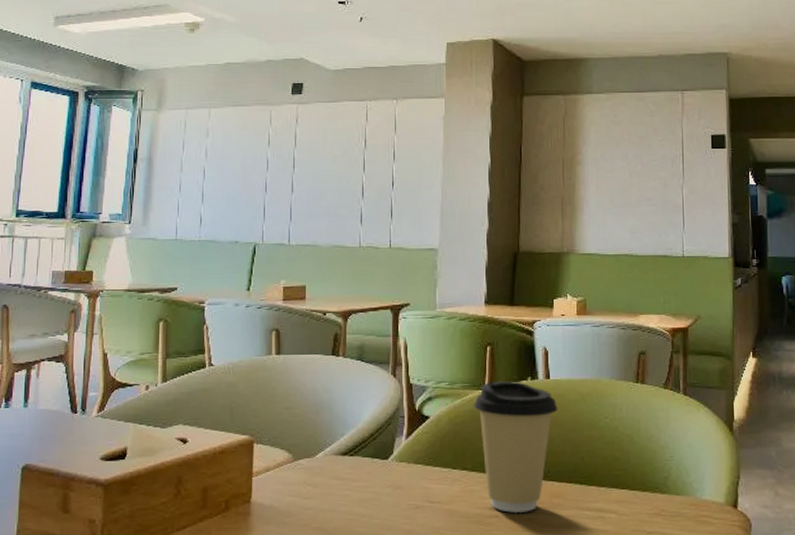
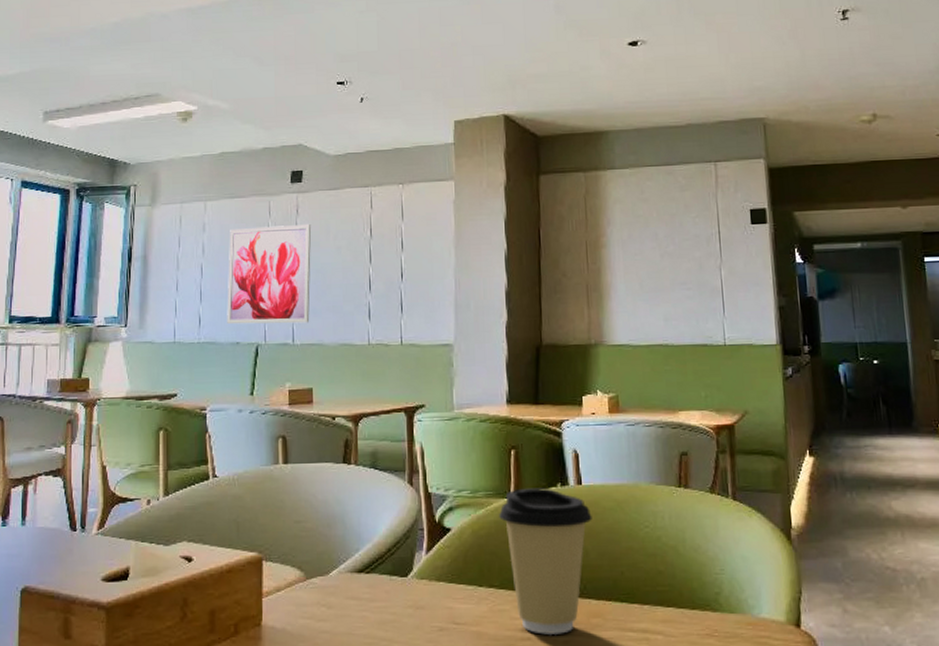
wall art: none [227,134,310,225] -> present [227,224,312,325]

